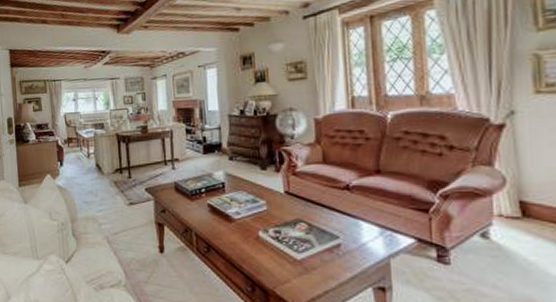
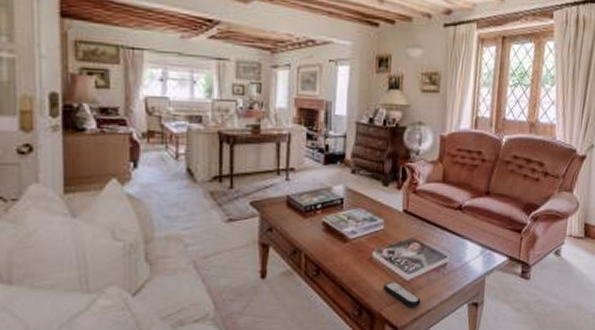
remote control: none [273,261,317,287] -> present [383,282,421,307]

